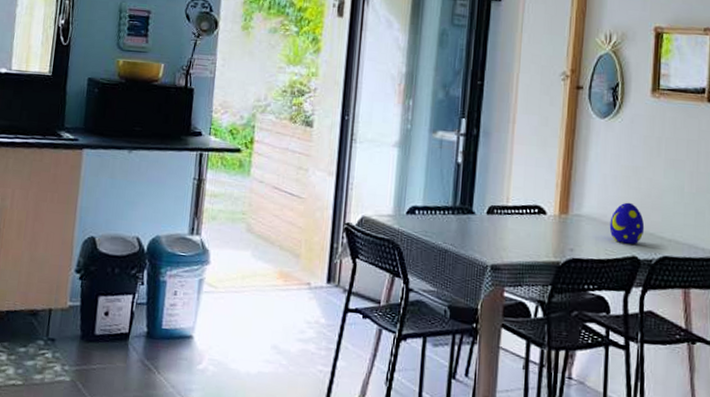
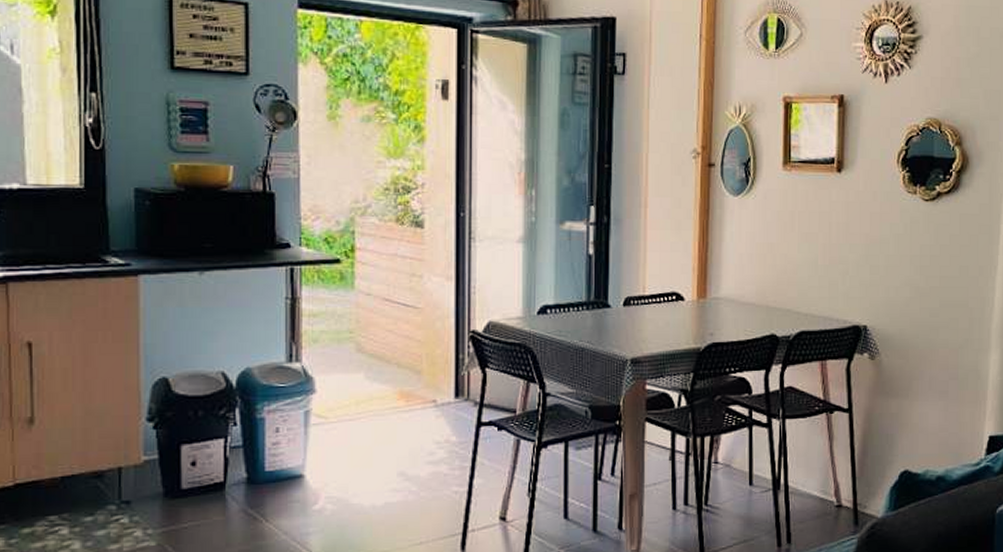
decorative egg: present [609,202,645,244] -> none [748,280,782,322]

